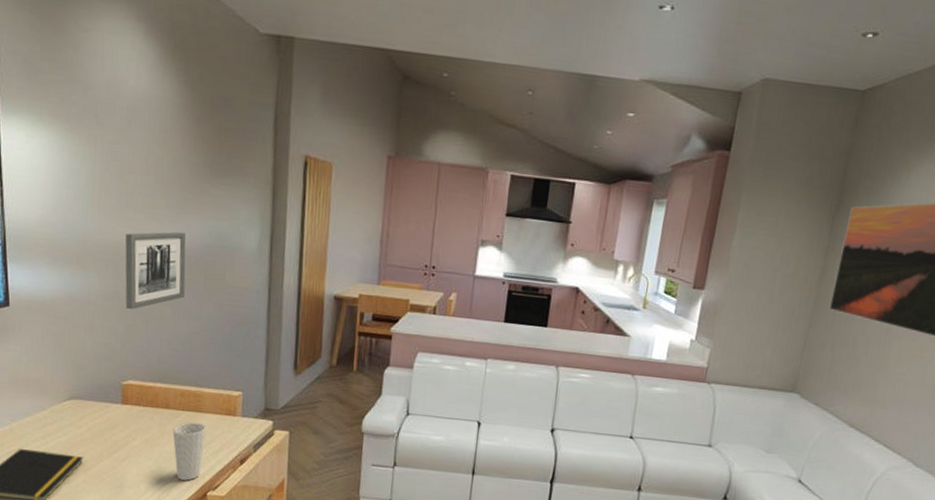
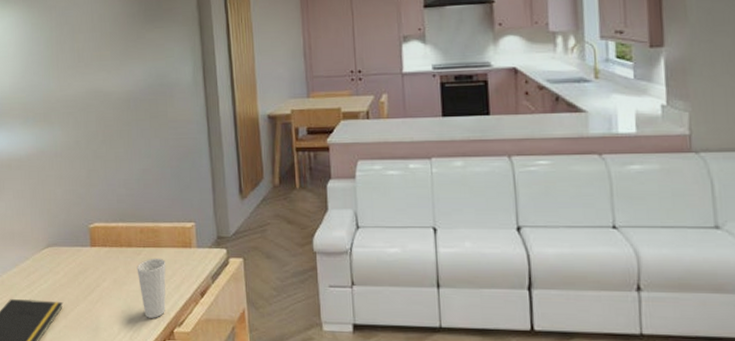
wall art: present [125,231,186,310] -> none [81,77,134,156]

